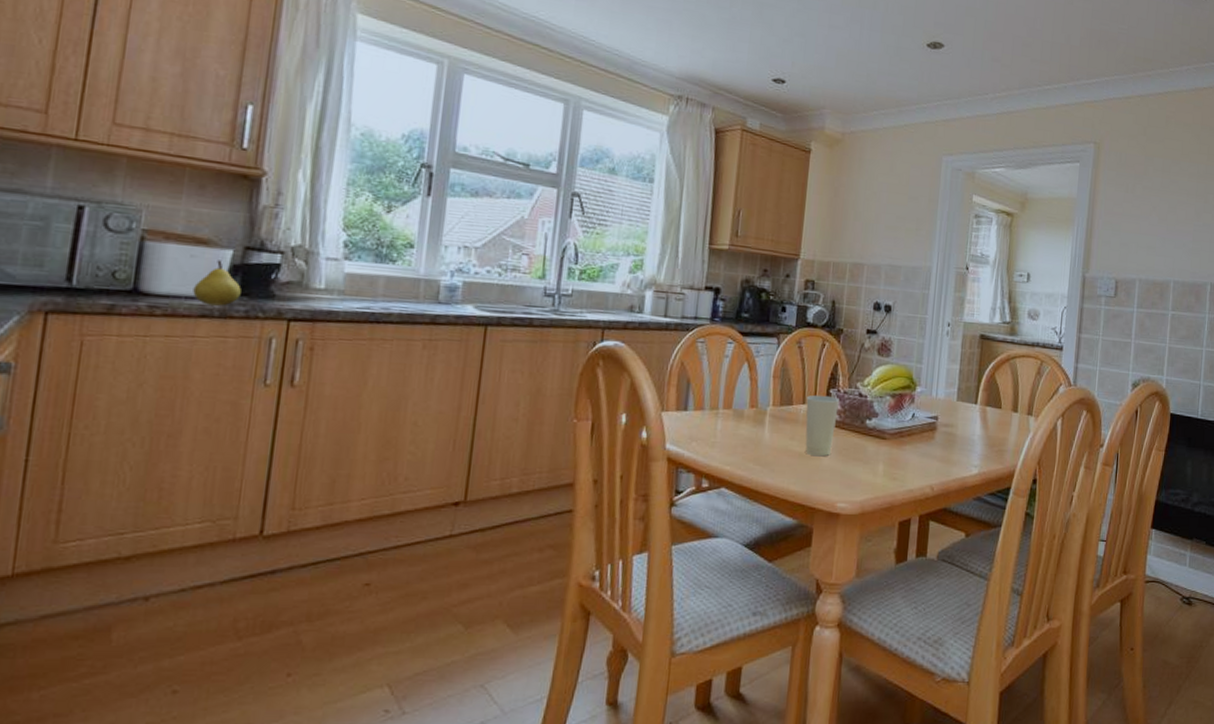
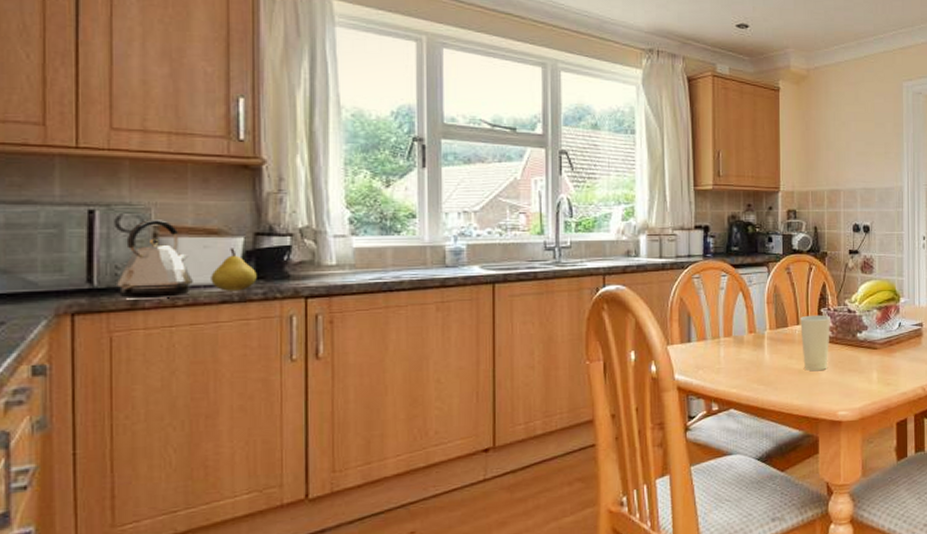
kettle: none [94,221,175,306] -> present [115,220,193,300]

